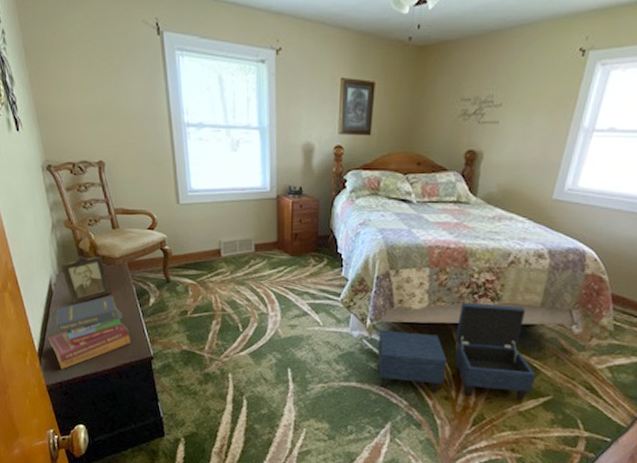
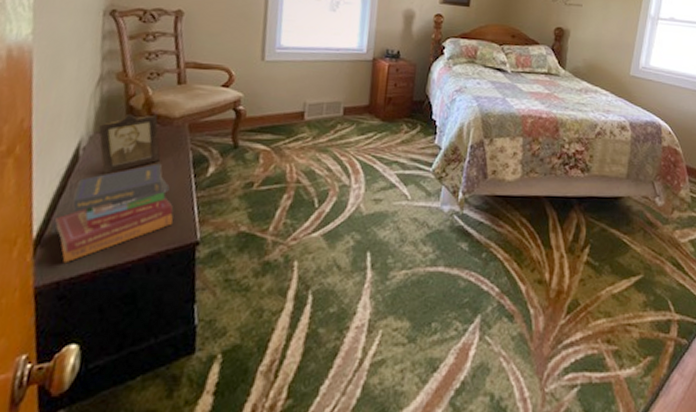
storage ottoman: present [378,302,536,401] -> none [468,173,626,282]

